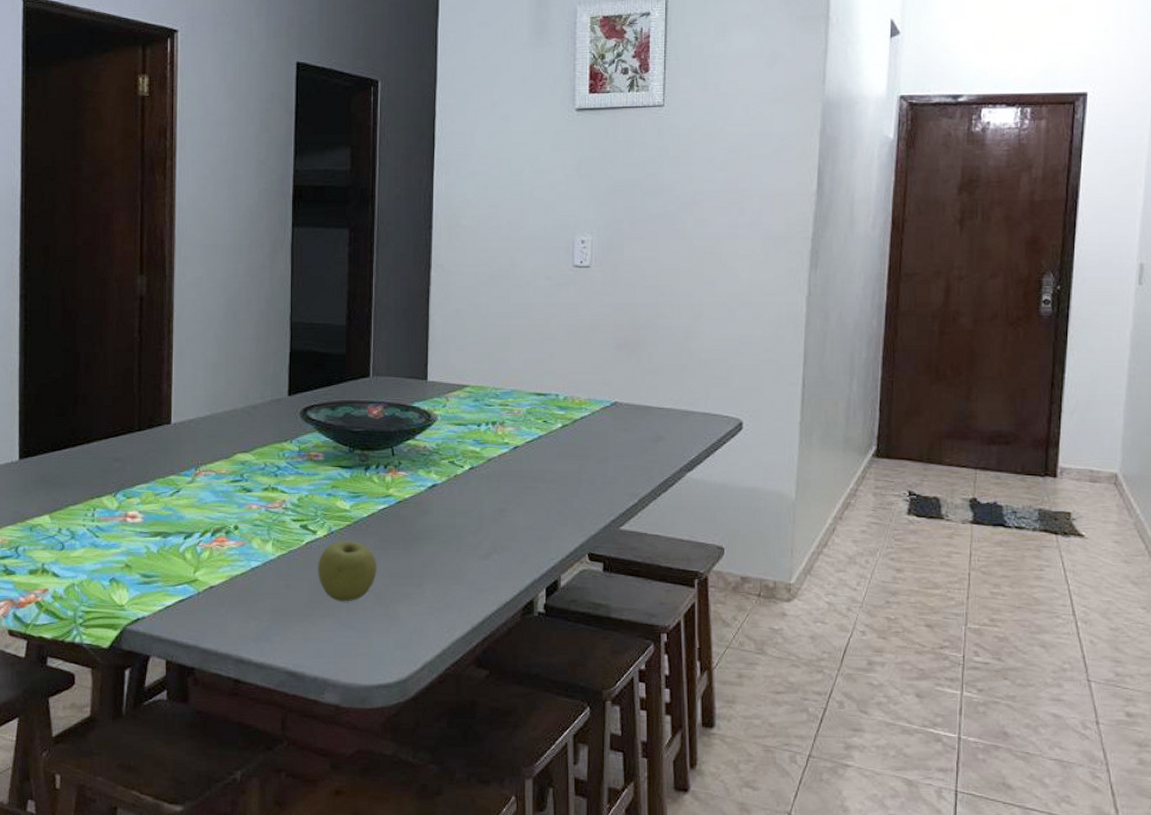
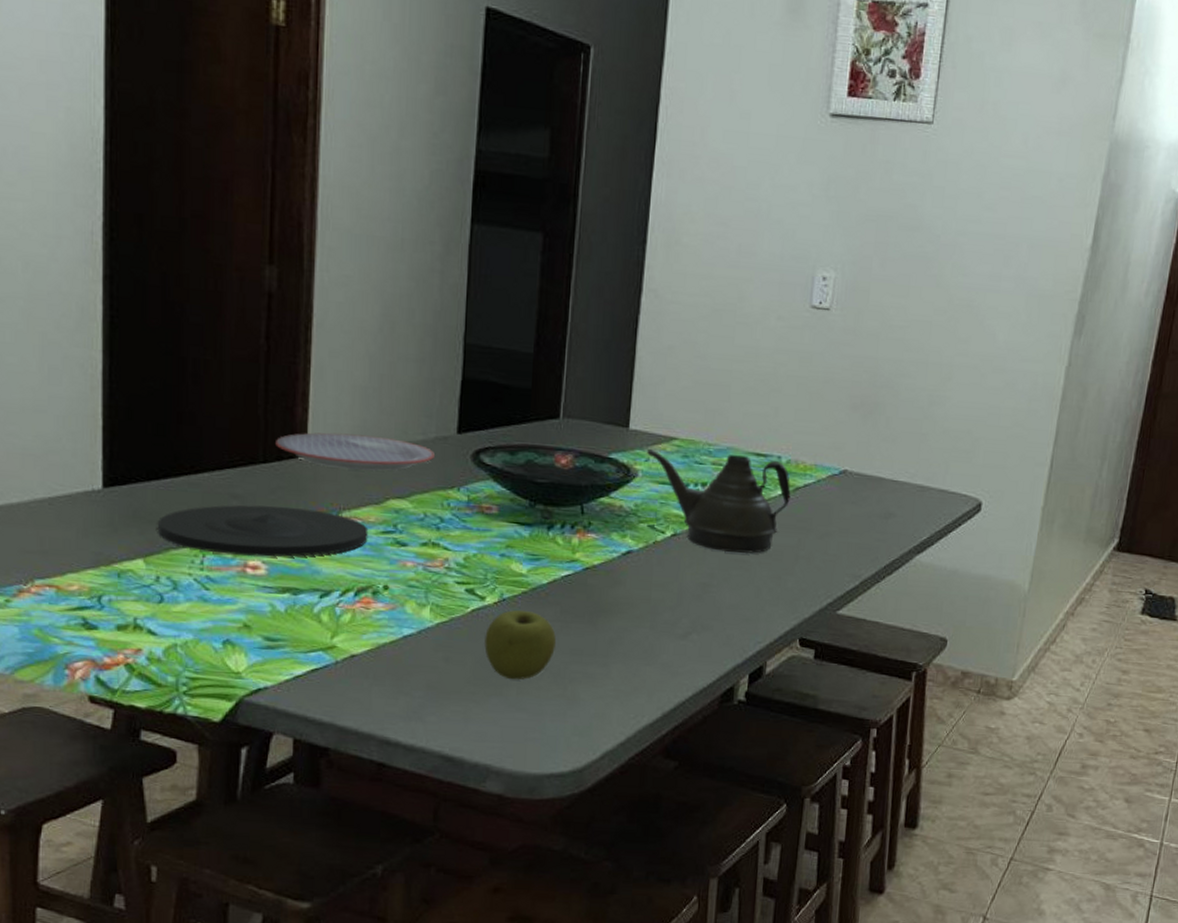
plate: none [60,466,221,507] -> present [158,505,369,557]
plate: none [147,402,271,431] -> present [274,432,435,471]
teapot: none [444,396,570,481] -> present [647,450,791,554]

